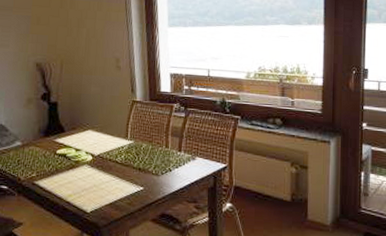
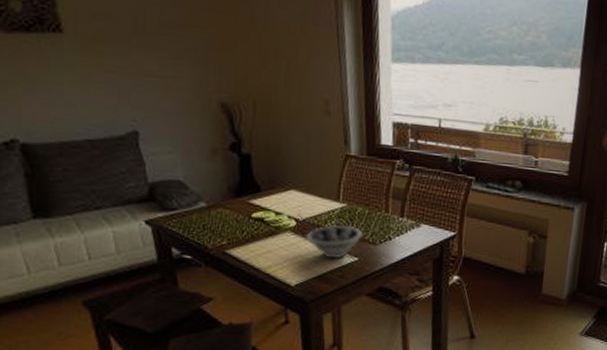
bowl: none [94,149,147,189] -> present [298,213,362,259]

